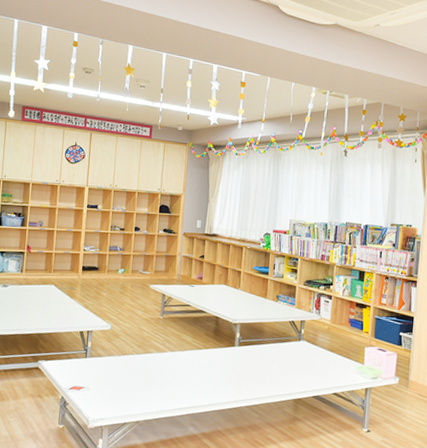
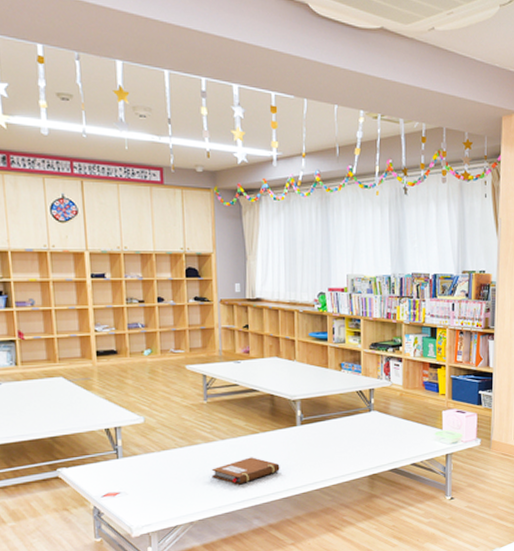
notebook: none [159,369,217,393] -> present [211,457,280,485]

